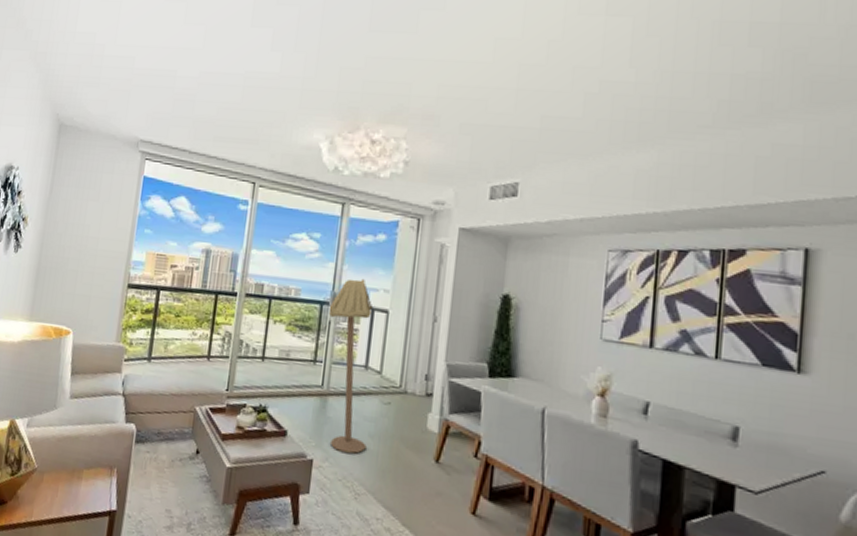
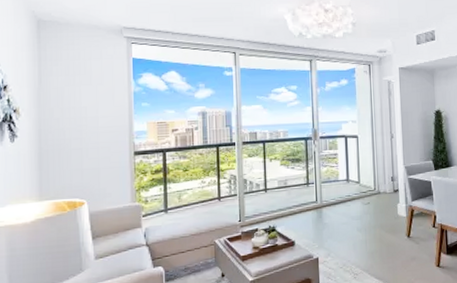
floor lamp: present [328,278,374,454] -> none [312,115,357,247]

